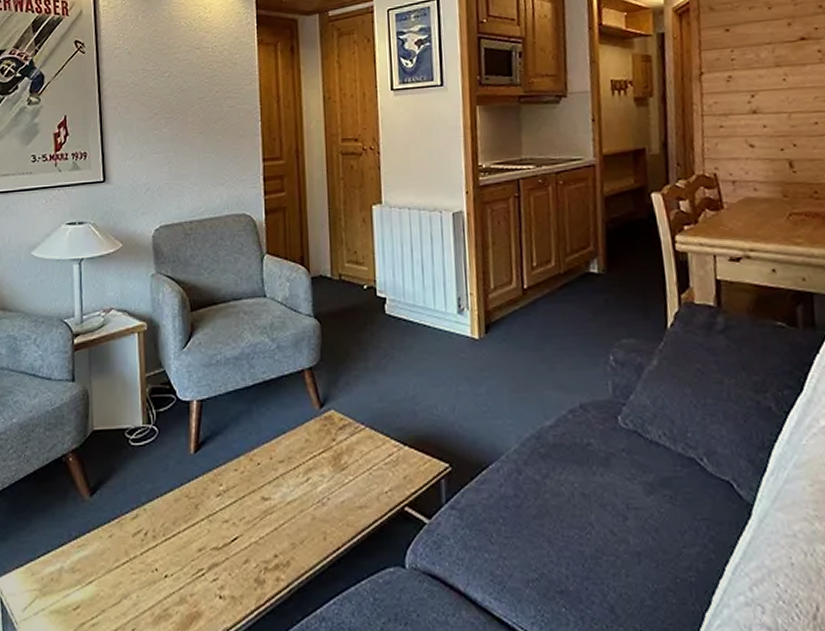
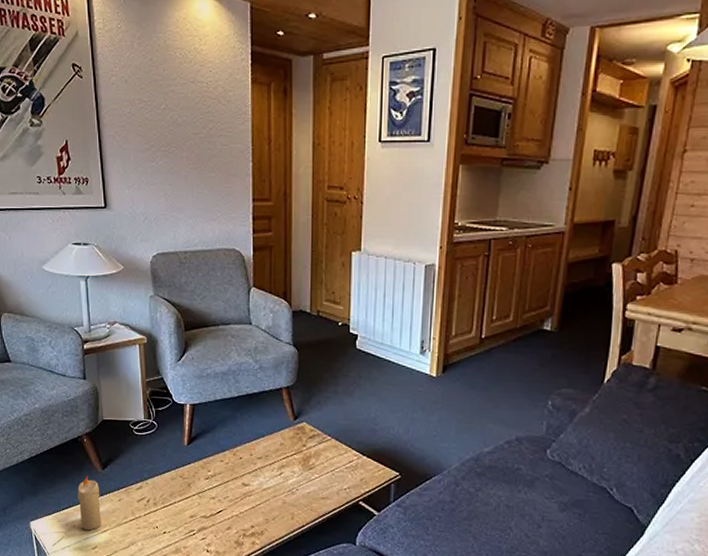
candle: none [58,507,87,584] -> present [77,475,101,531]

